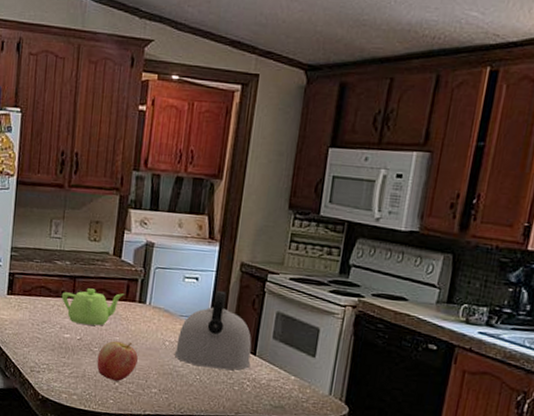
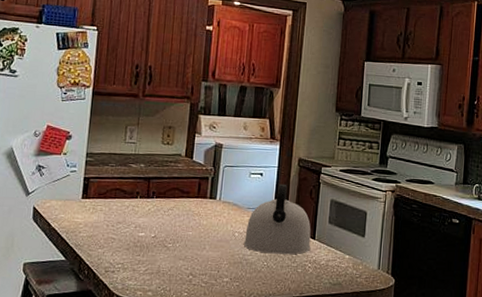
teapot: present [61,288,123,326] -> none [136,188,195,223]
apple: present [97,341,138,381] -> none [171,235,210,274]

